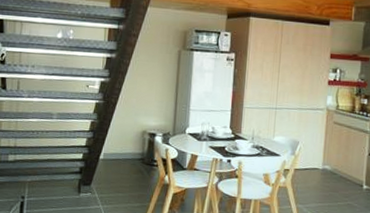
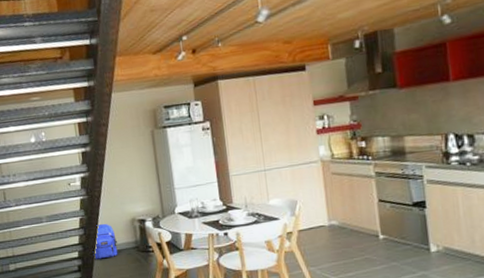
backpack: none [97,130,125,165] -> present [92,223,118,260]

